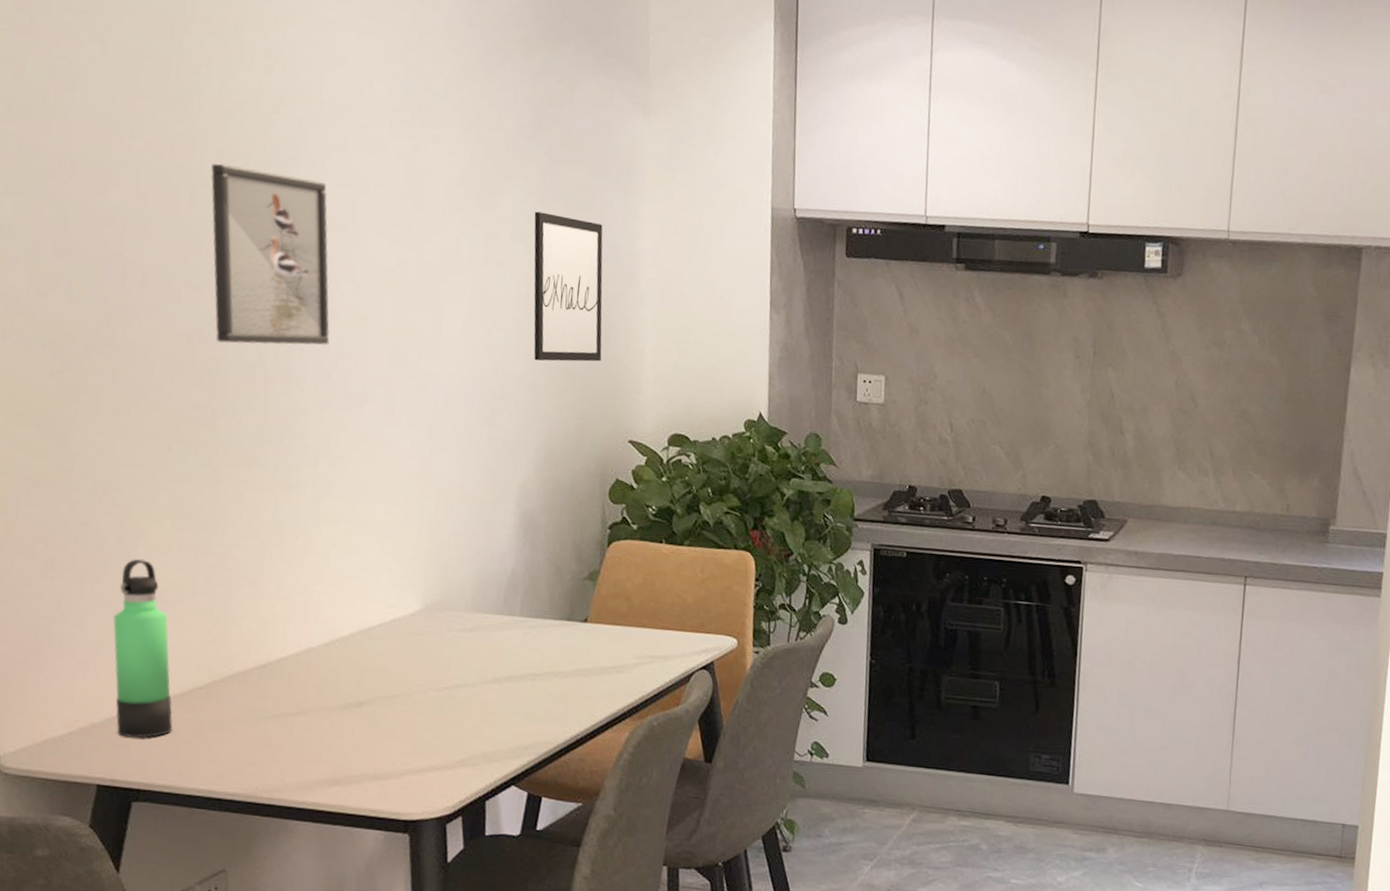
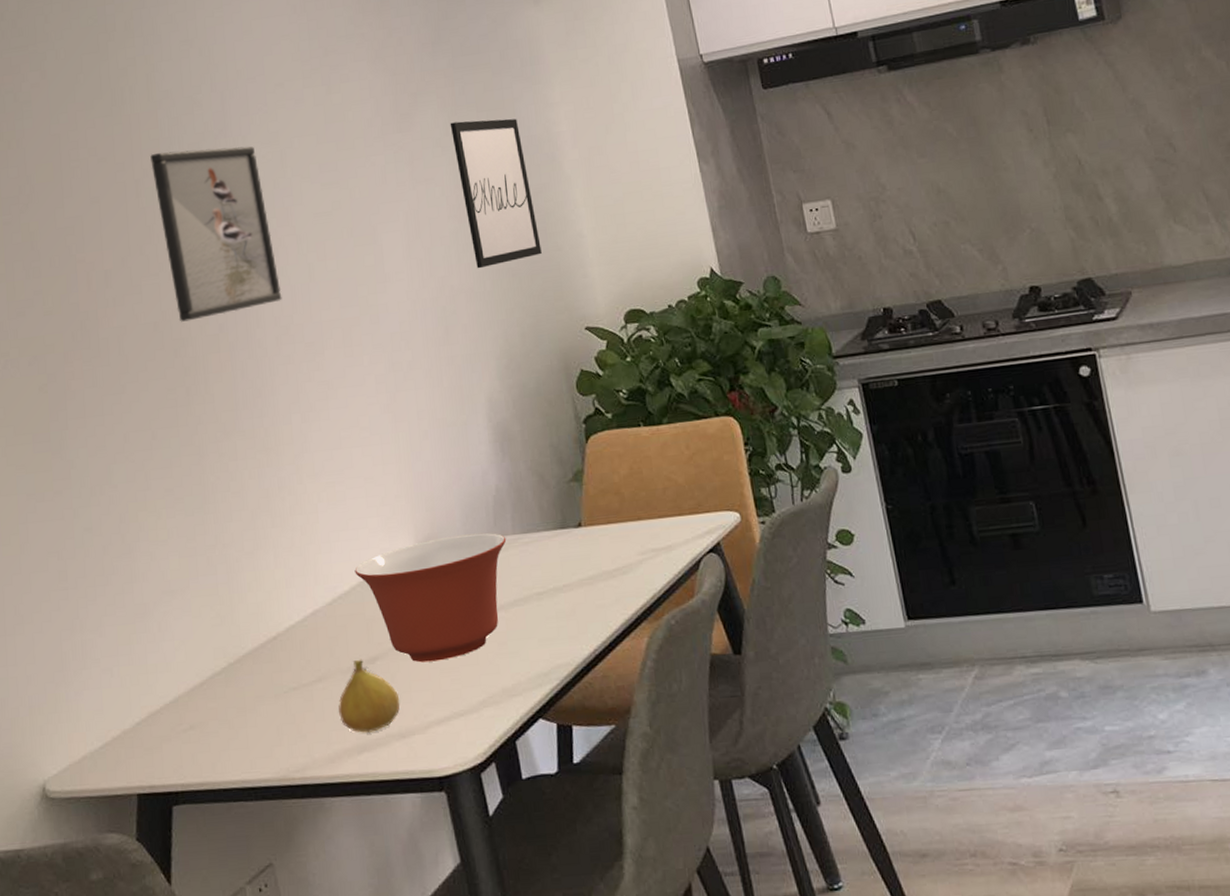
thermos bottle: present [113,558,173,739] -> none [128,552,199,739]
fruit: none [317,701,380,769] -> present [338,659,400,733]
mixing bowl: none [356,605,513,717] -> present [354,533,507,663]

